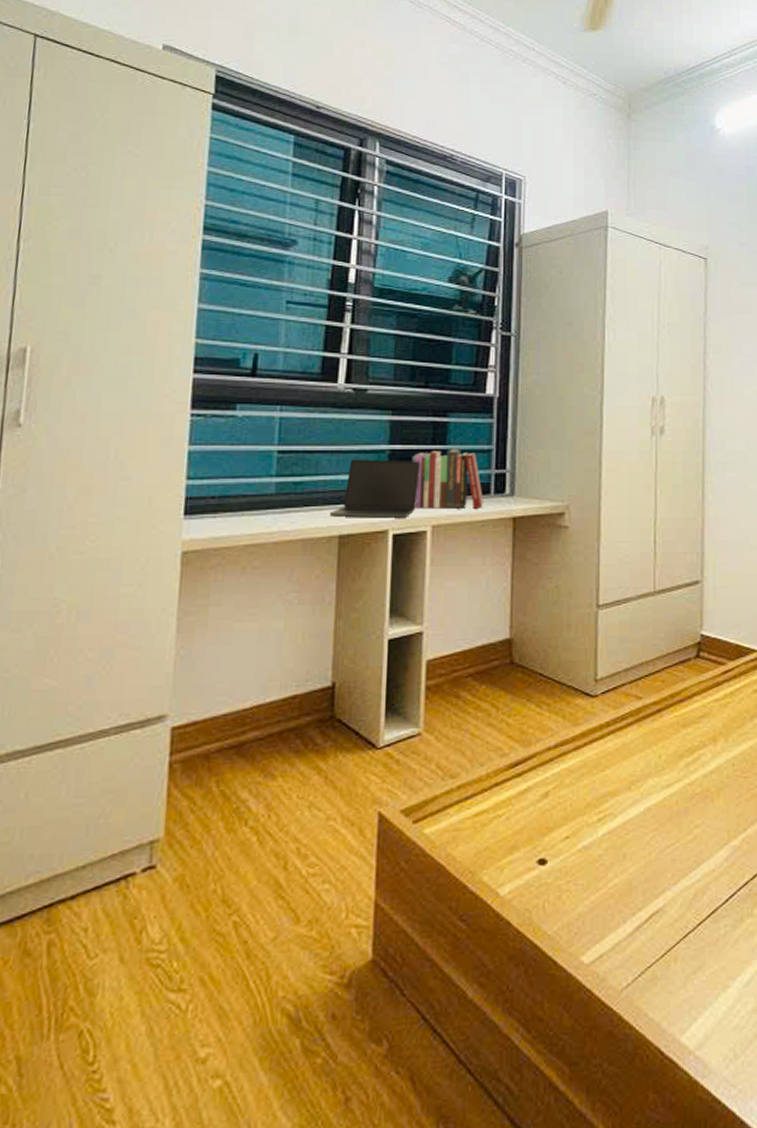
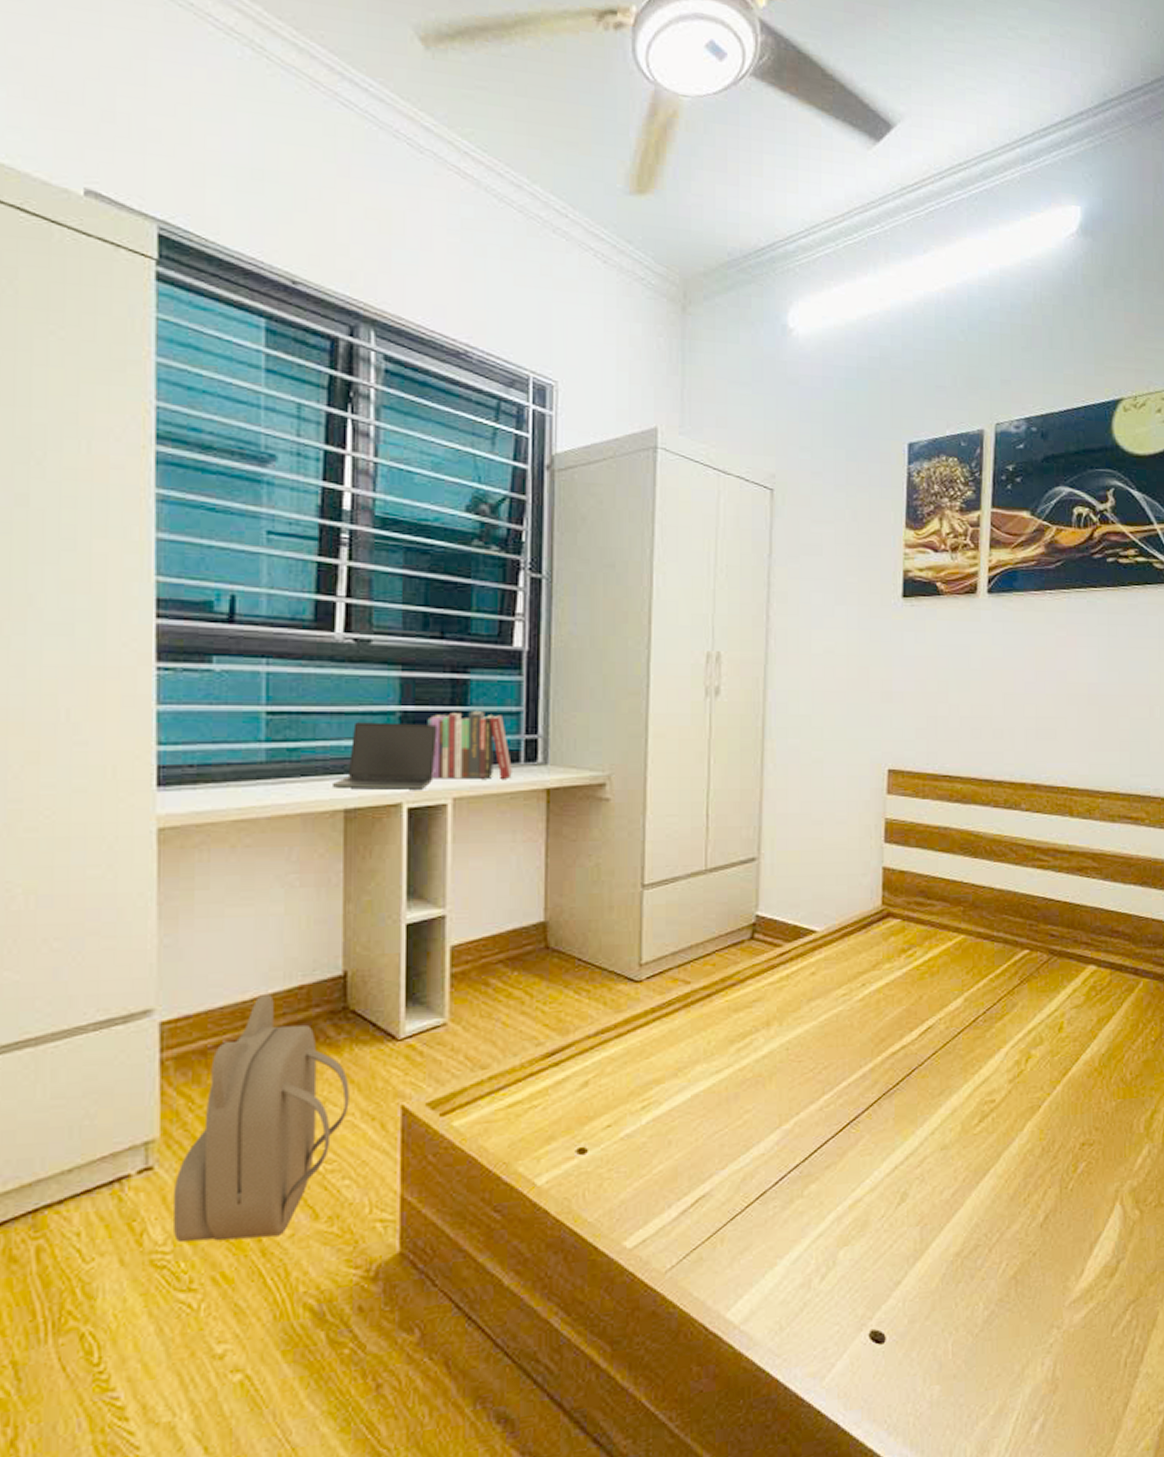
backpack: none [169,703,333,942] -> present [172,994,349,1243]

